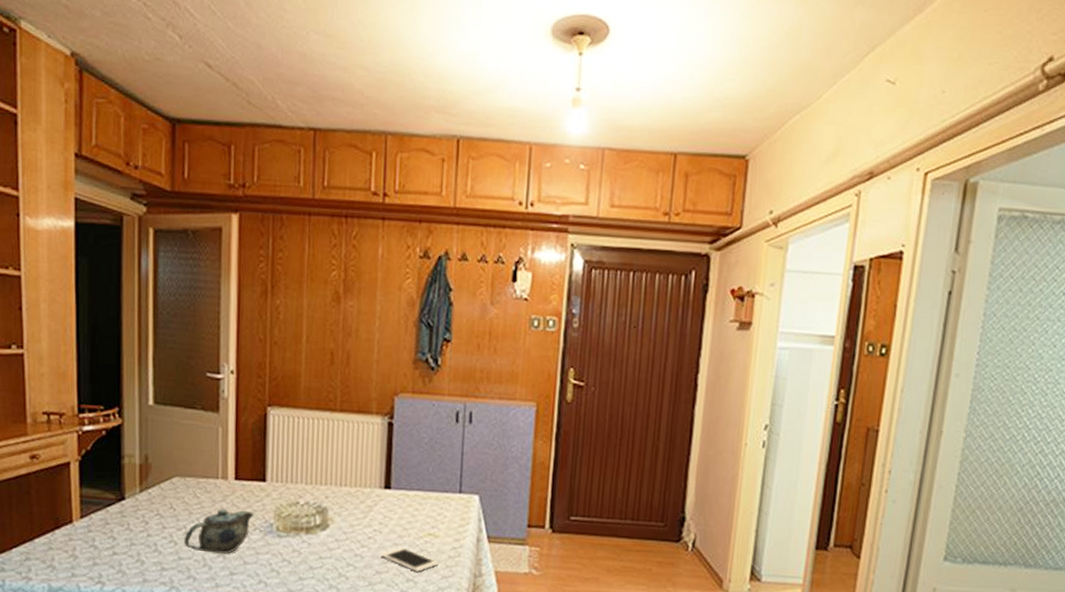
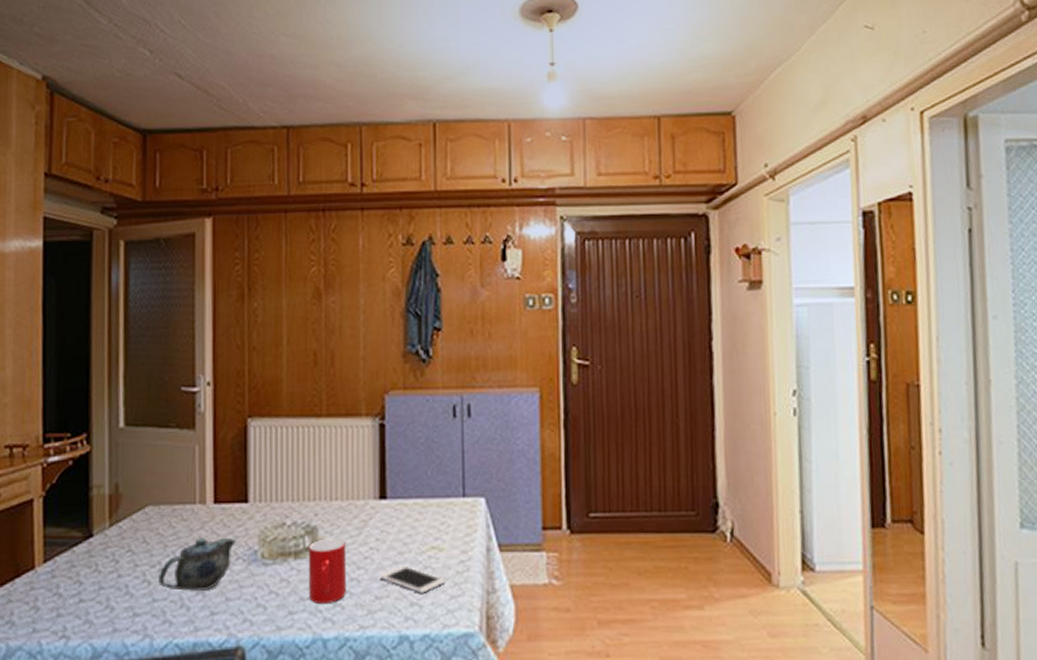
cup: none [317,518,352,574] -> present [308,538,346,605]

